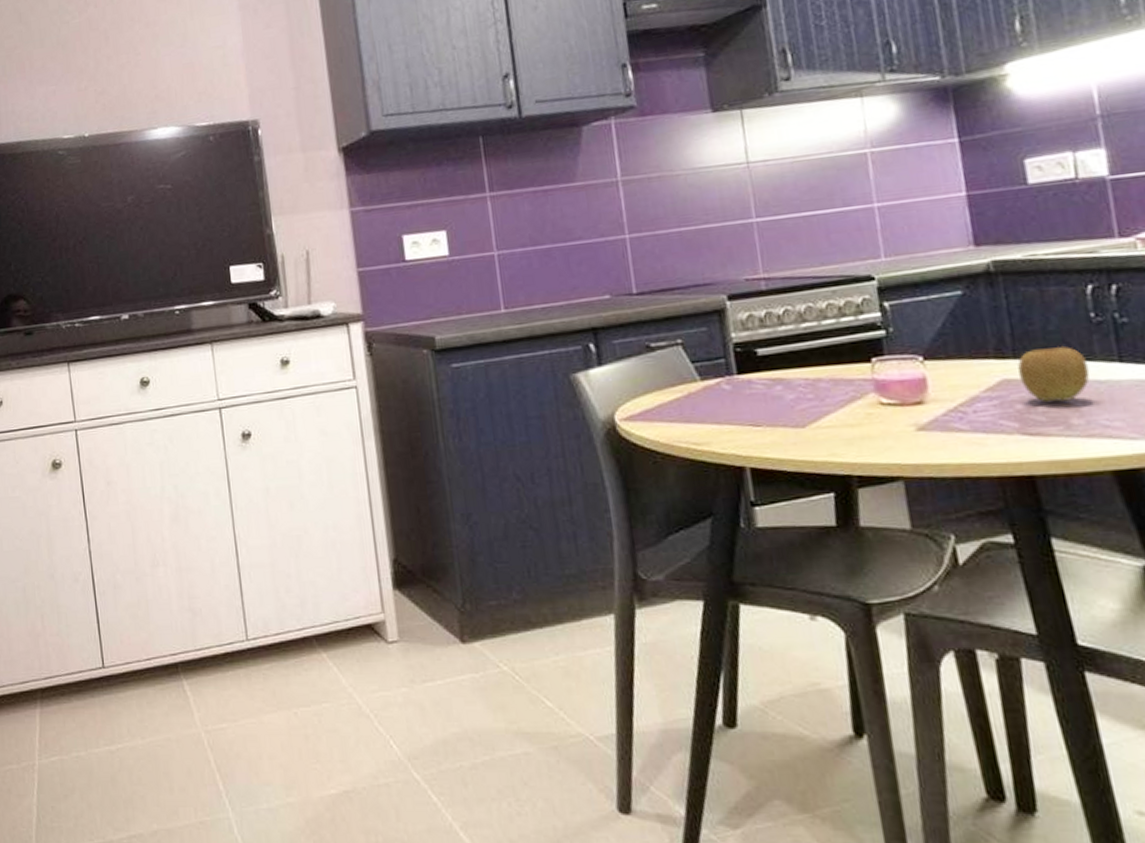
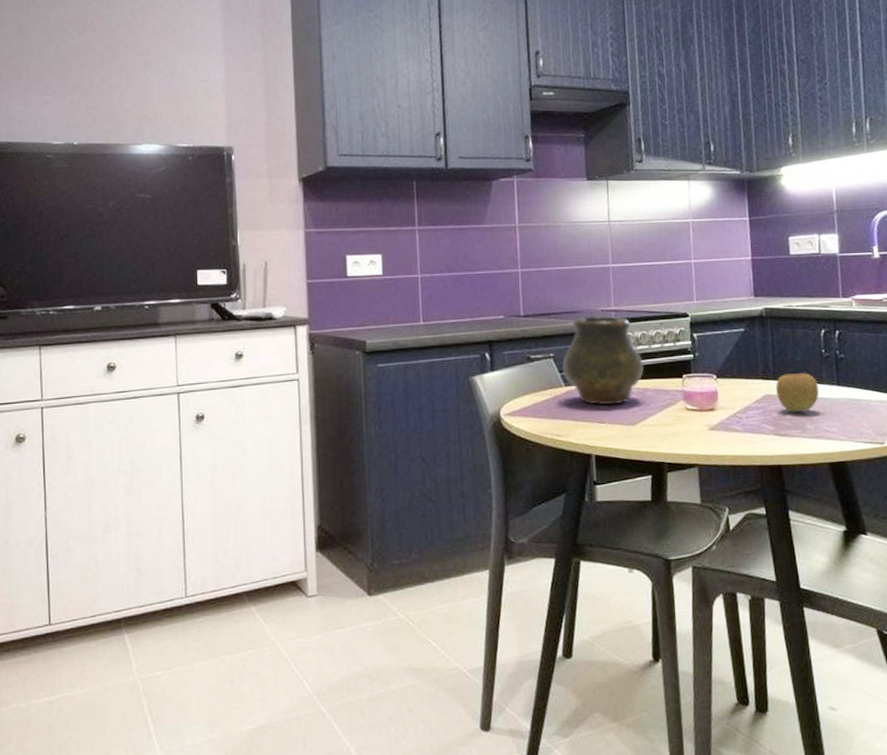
vase: none [695,286,813,402] -> present [562,315,644,405]

